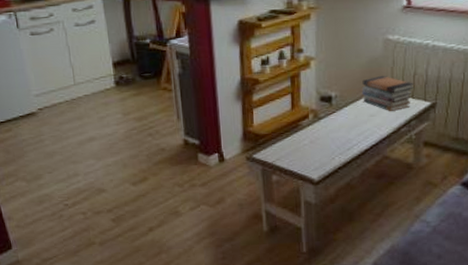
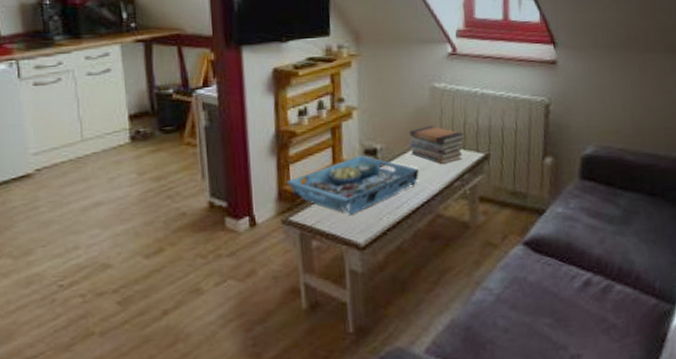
serving tray: none [250,102,369,154] -> present [286,155,419,215]

